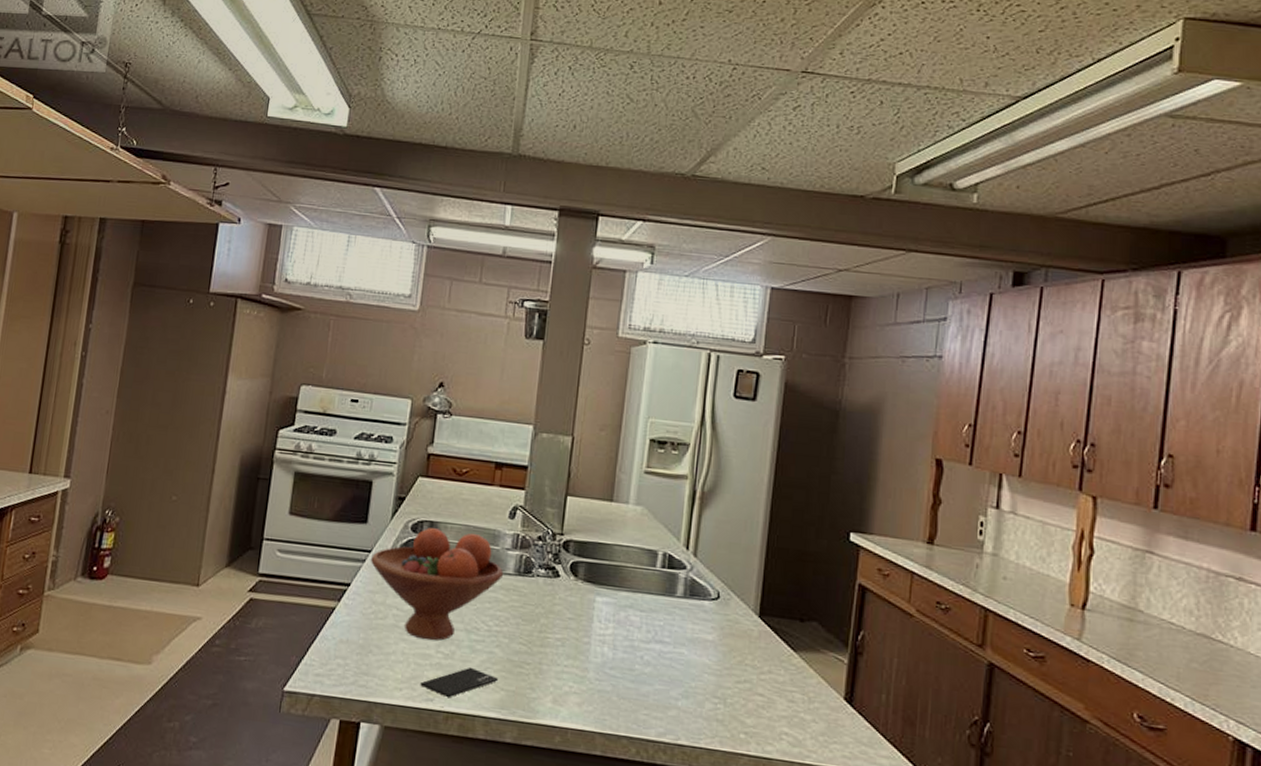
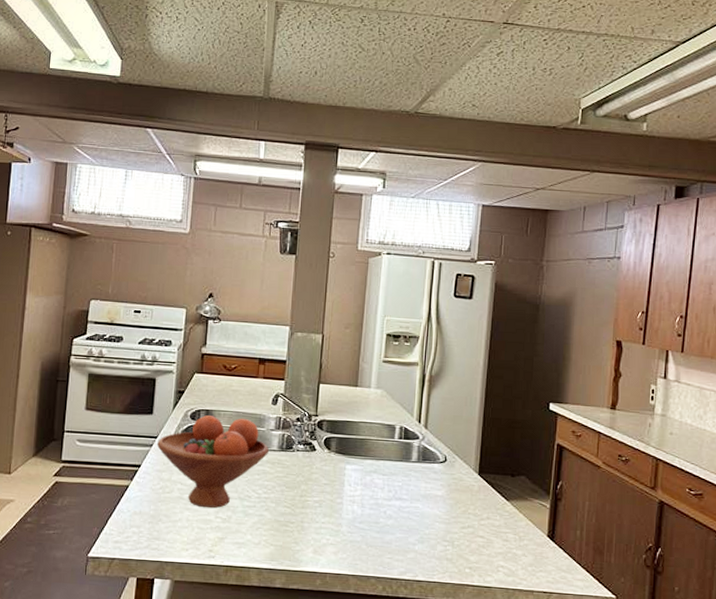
smartphone: present [420,666,499,698] -> none [203,528,268,555]

